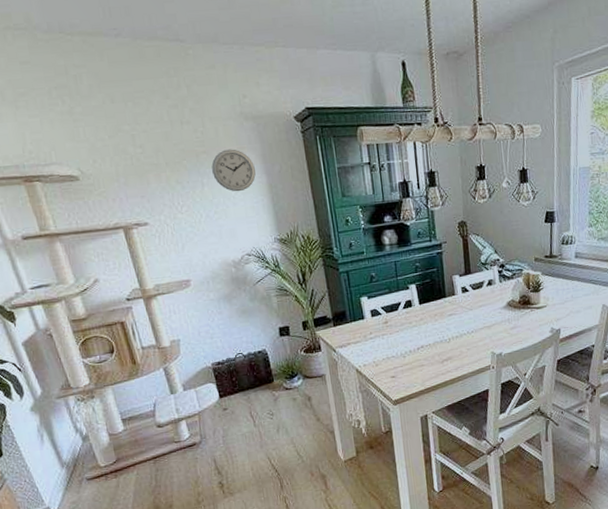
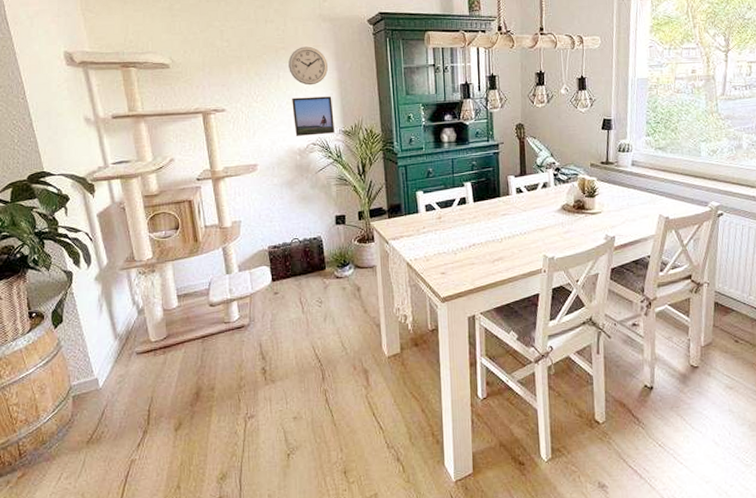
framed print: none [220,202,270,247] -> present [292,96,335,136]

